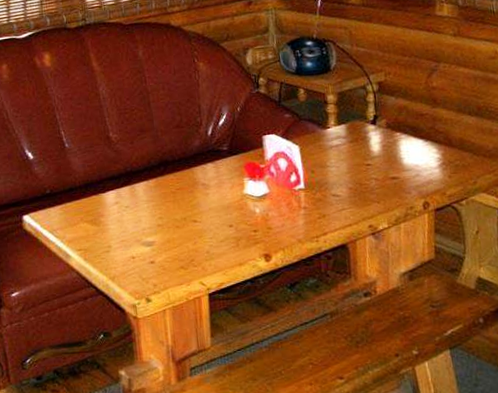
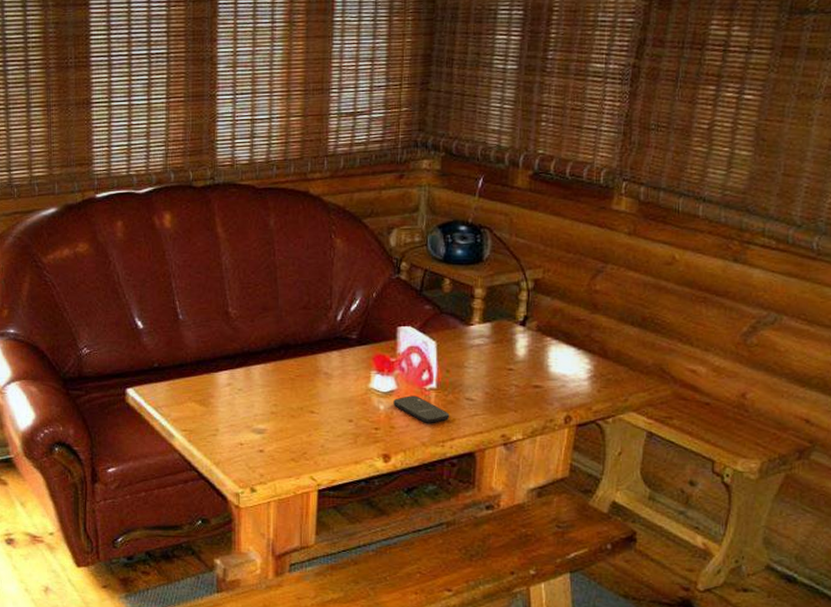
smartphone: none [267,197,320,221] -> present [393,395,450,423]

